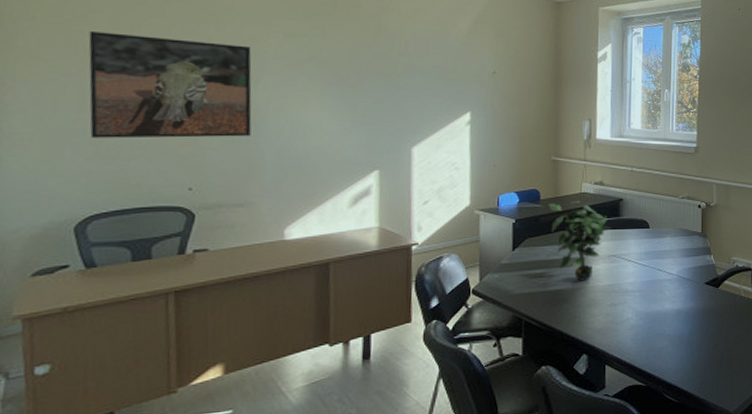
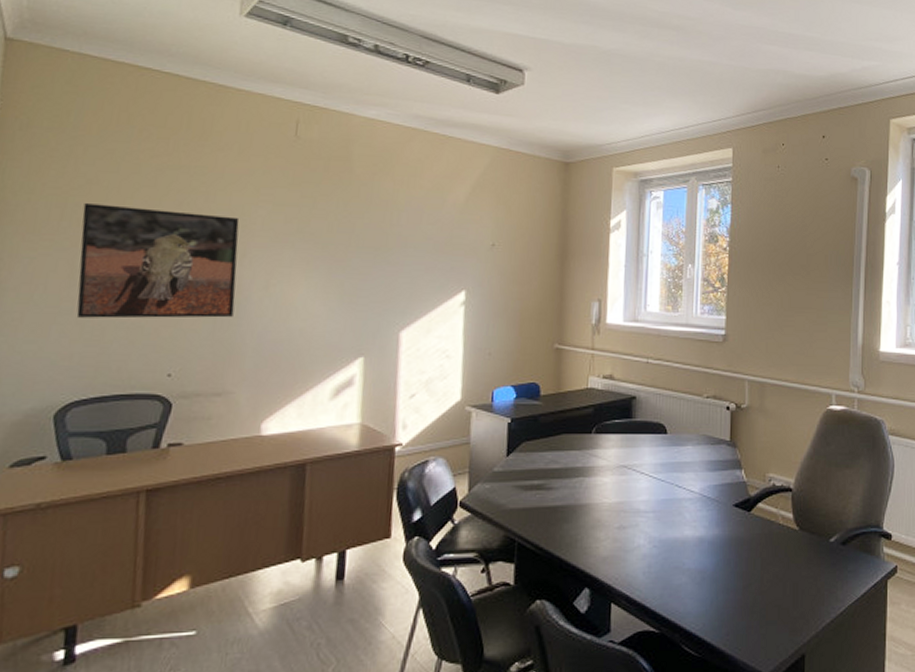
potted plant: present [548,200,612,281] -> none [548,397,623,496]

